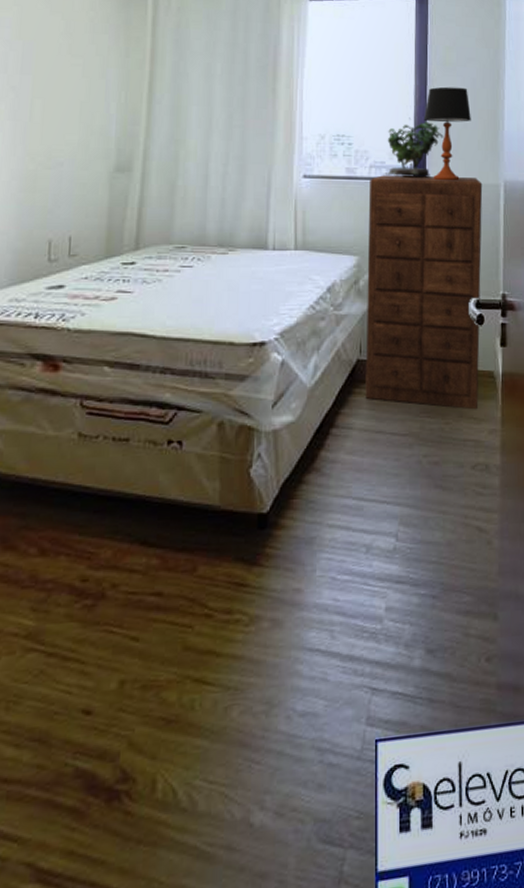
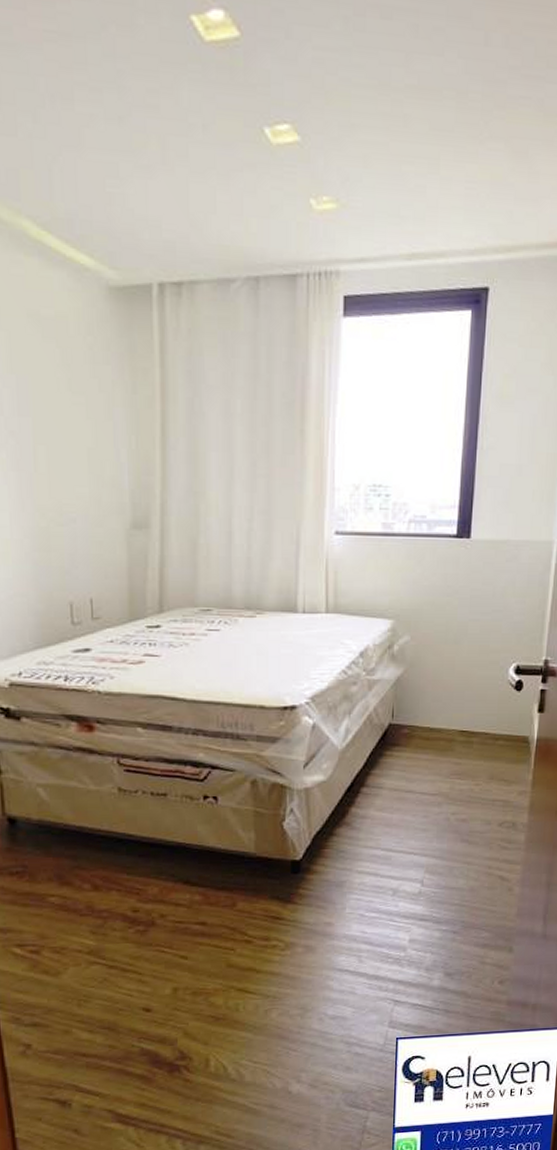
dresser: present [365,175,483,410] -> none [396,531,534,773]
potted plant: present [383,117,444,178] -> none [423,463,494,534]
table lamp: present [423,86,471,181] -> none [472,425,528,538]

